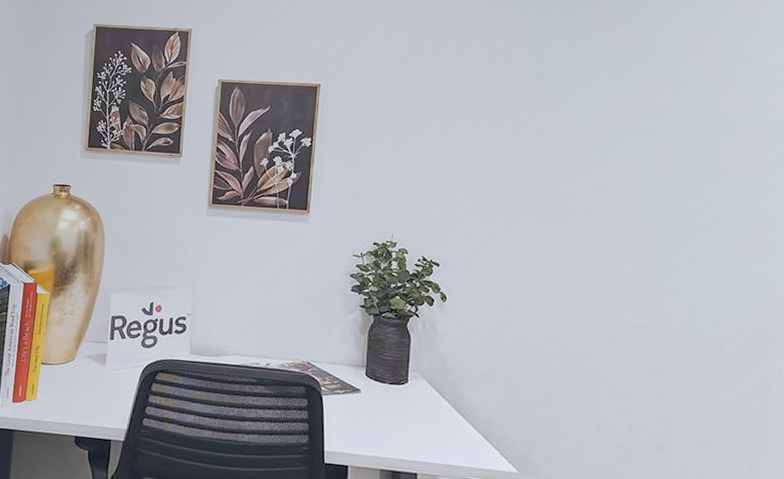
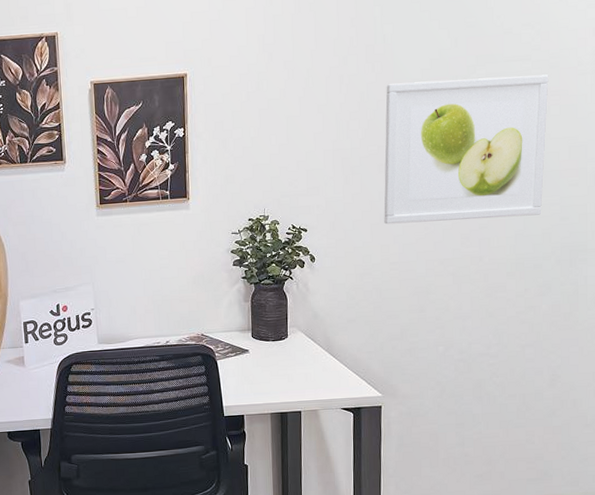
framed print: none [530,122,731,289] -> present [384,74,549,225]

